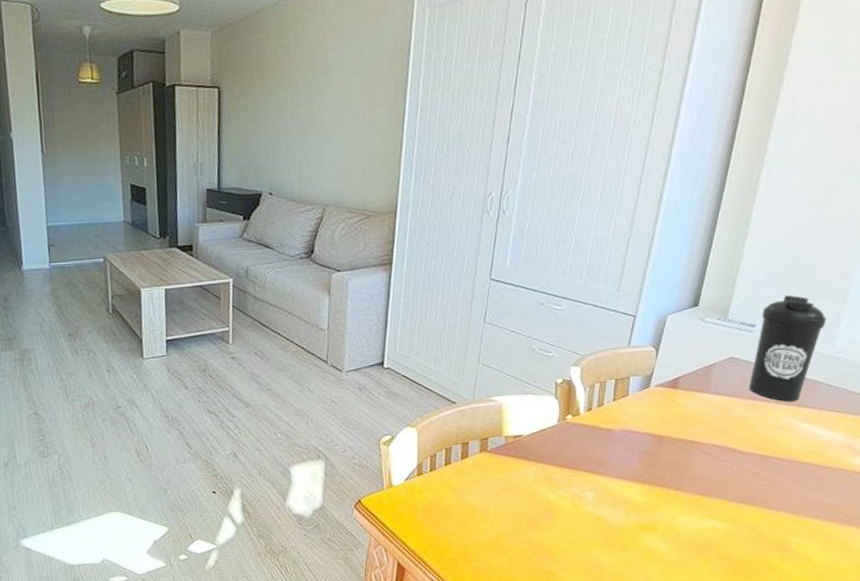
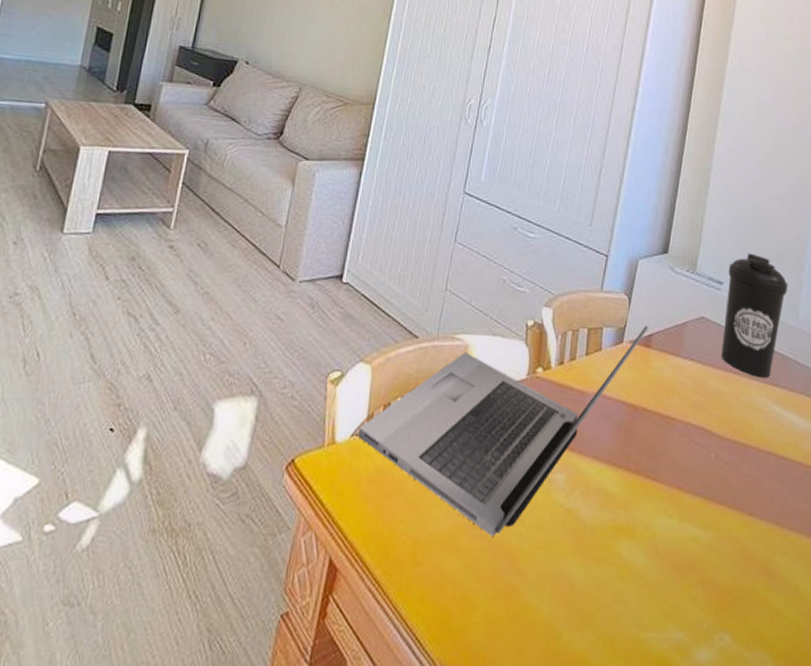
laptop: none [410,370,676,540] -> present [357,325,648,538]

